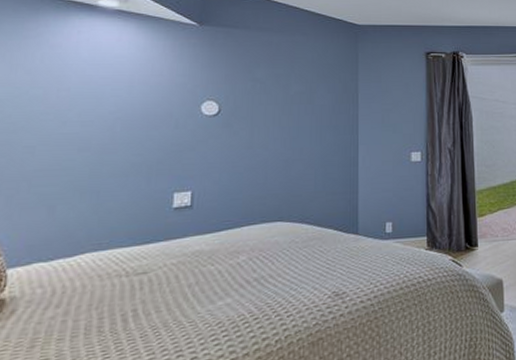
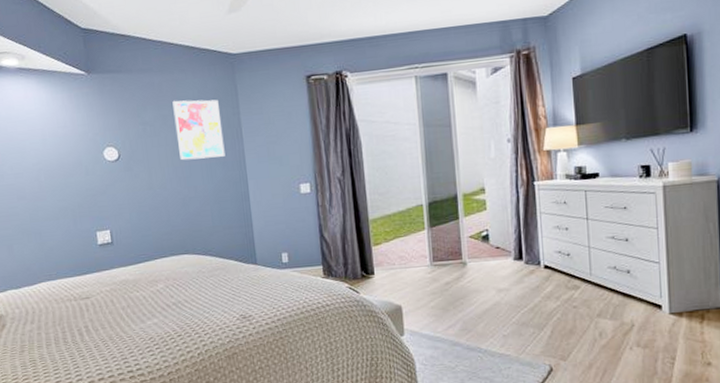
wall art: none [288,61,339,121] -> present [172,99,225,161]

